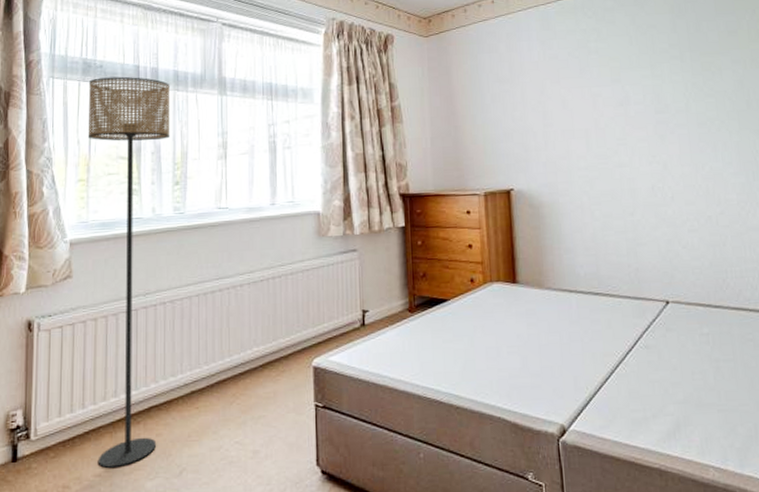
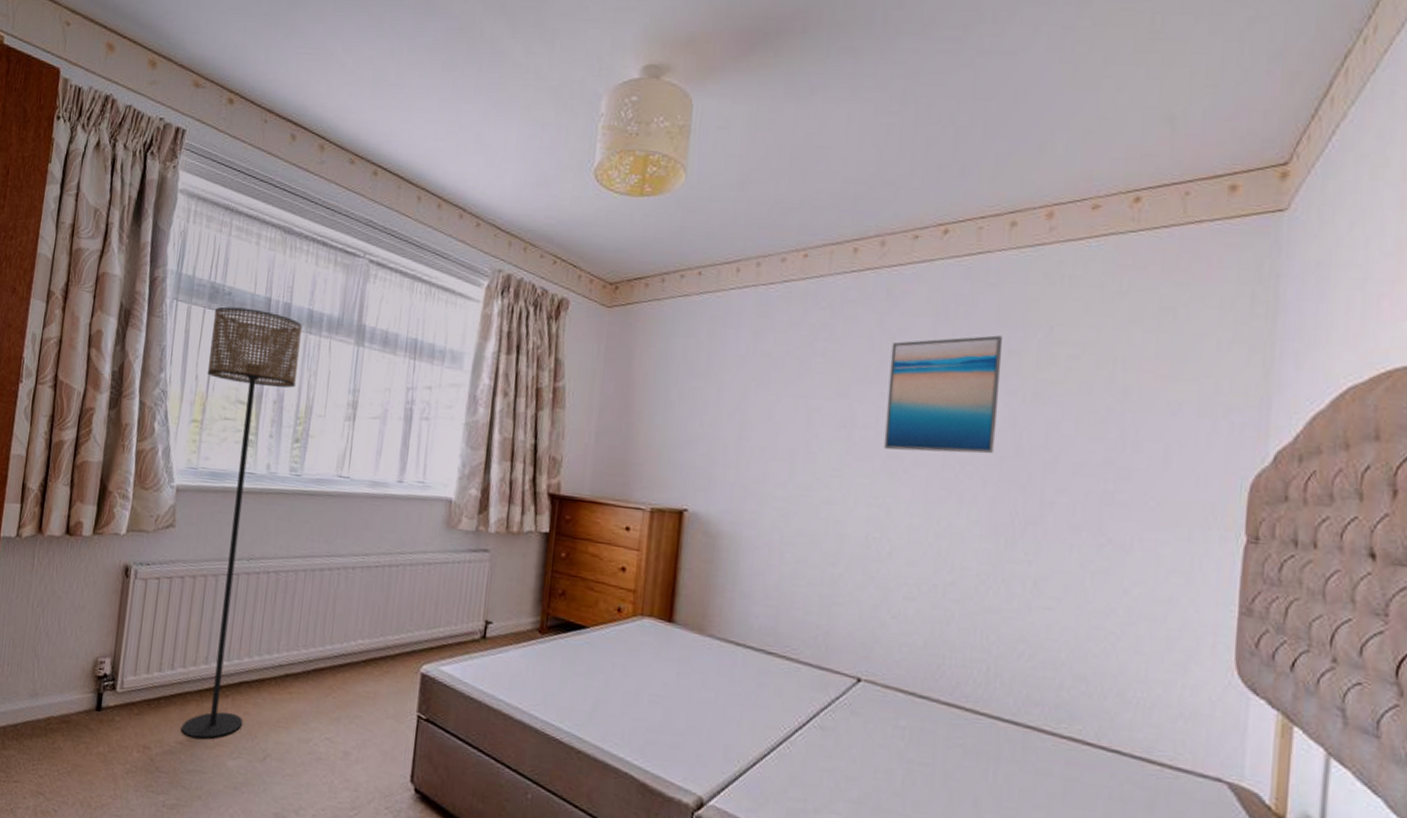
wall art: none [645,21,733,118] -> present [883,335,1003,455]

